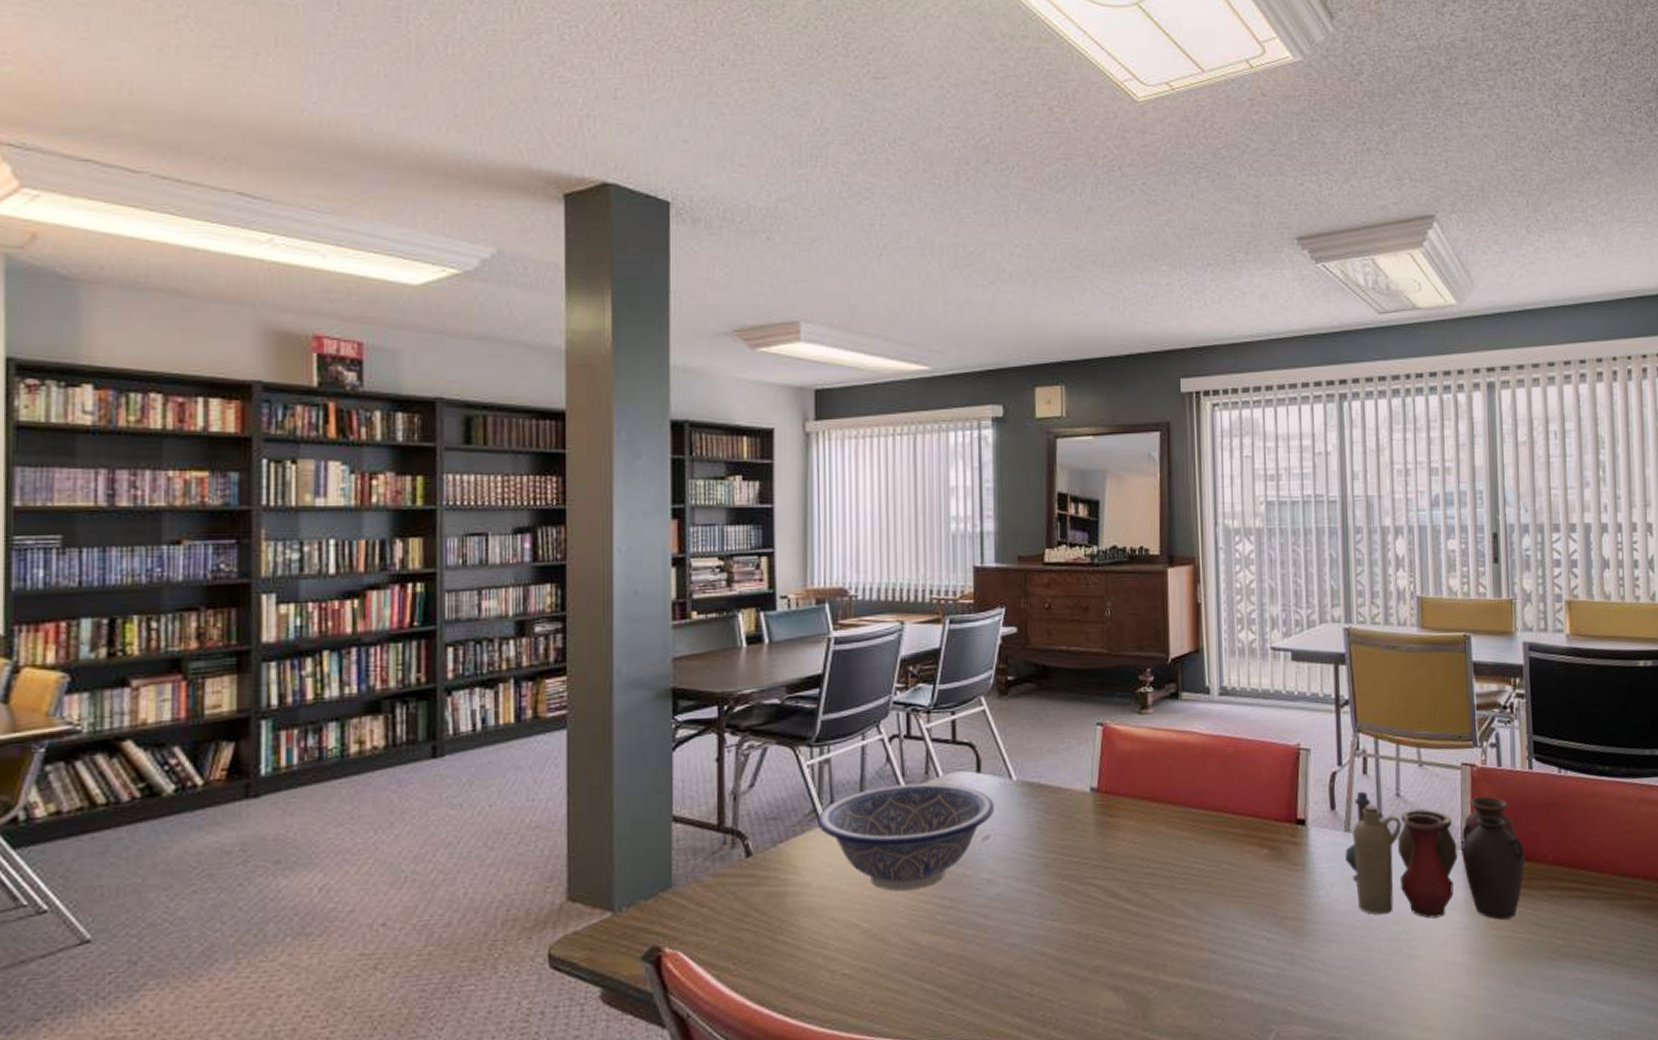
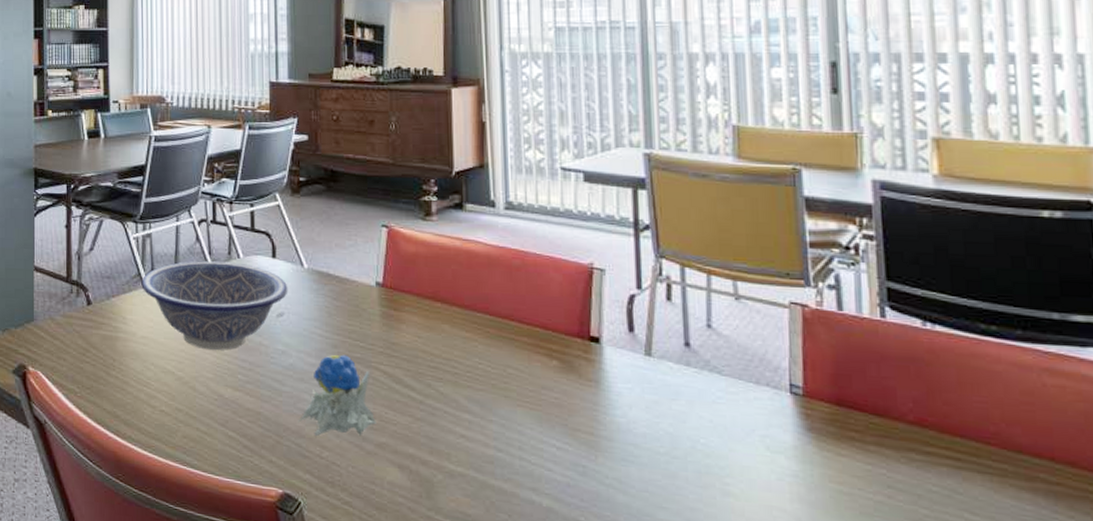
flower: none [1006,873,1091,973] -> present [298,354,376,437]
vase: present [1345,791,1525,920] -> none [645,317,876,475]

